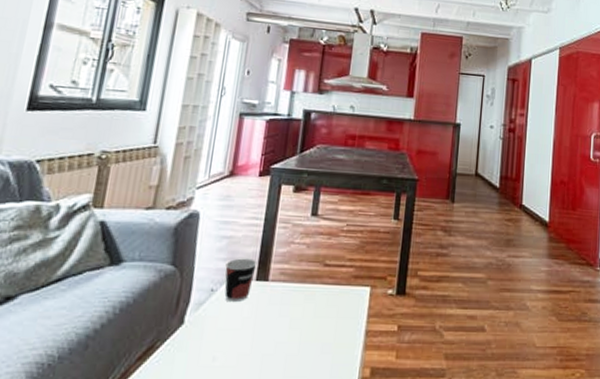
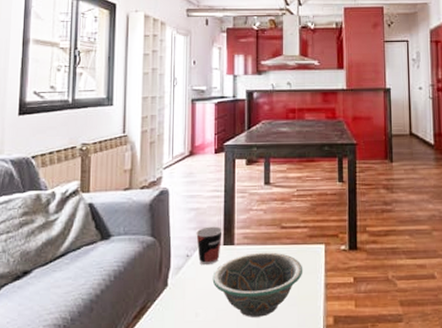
decorative bowl: none [237,291,344,365] -> present [212,252,303,317]

